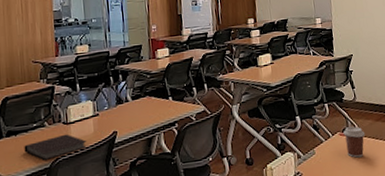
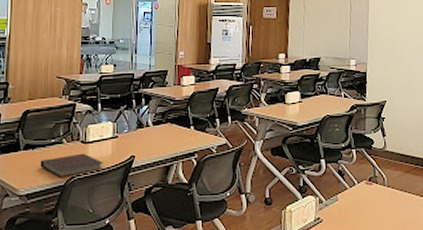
coffee cup: present [343,126,366,158] -> none [370,176,393,209]

